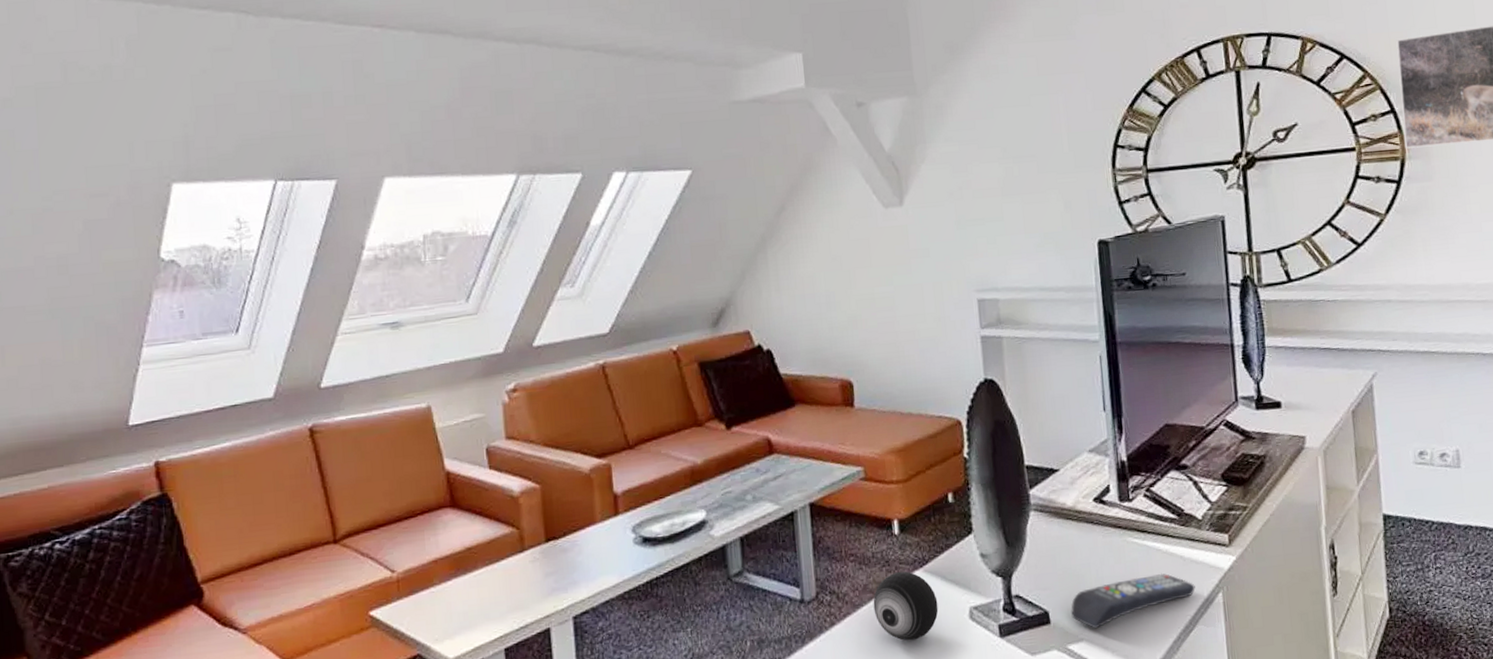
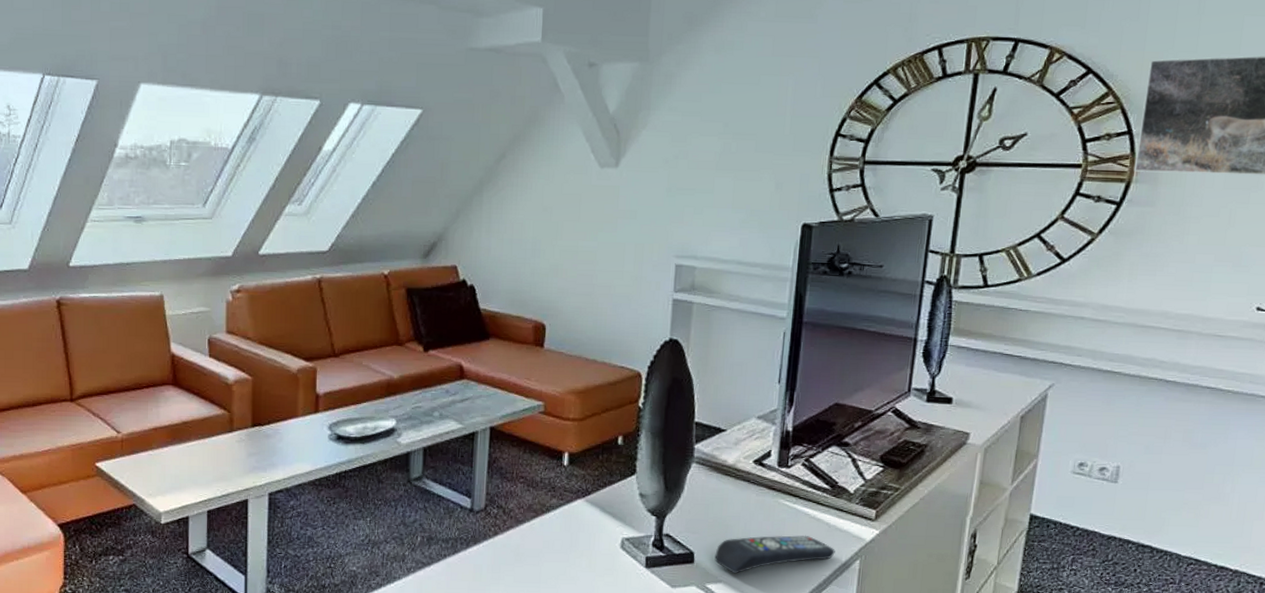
speaker: present [873,571,939,641] -> none [534,497,594,559]

